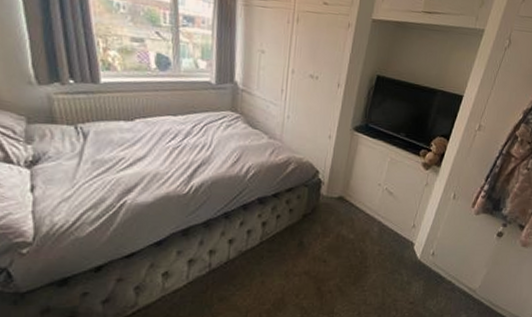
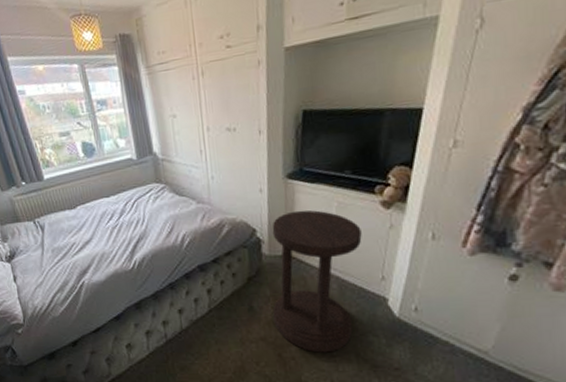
side table: none [319,160,405,287] -> present [272,210,362,353]

